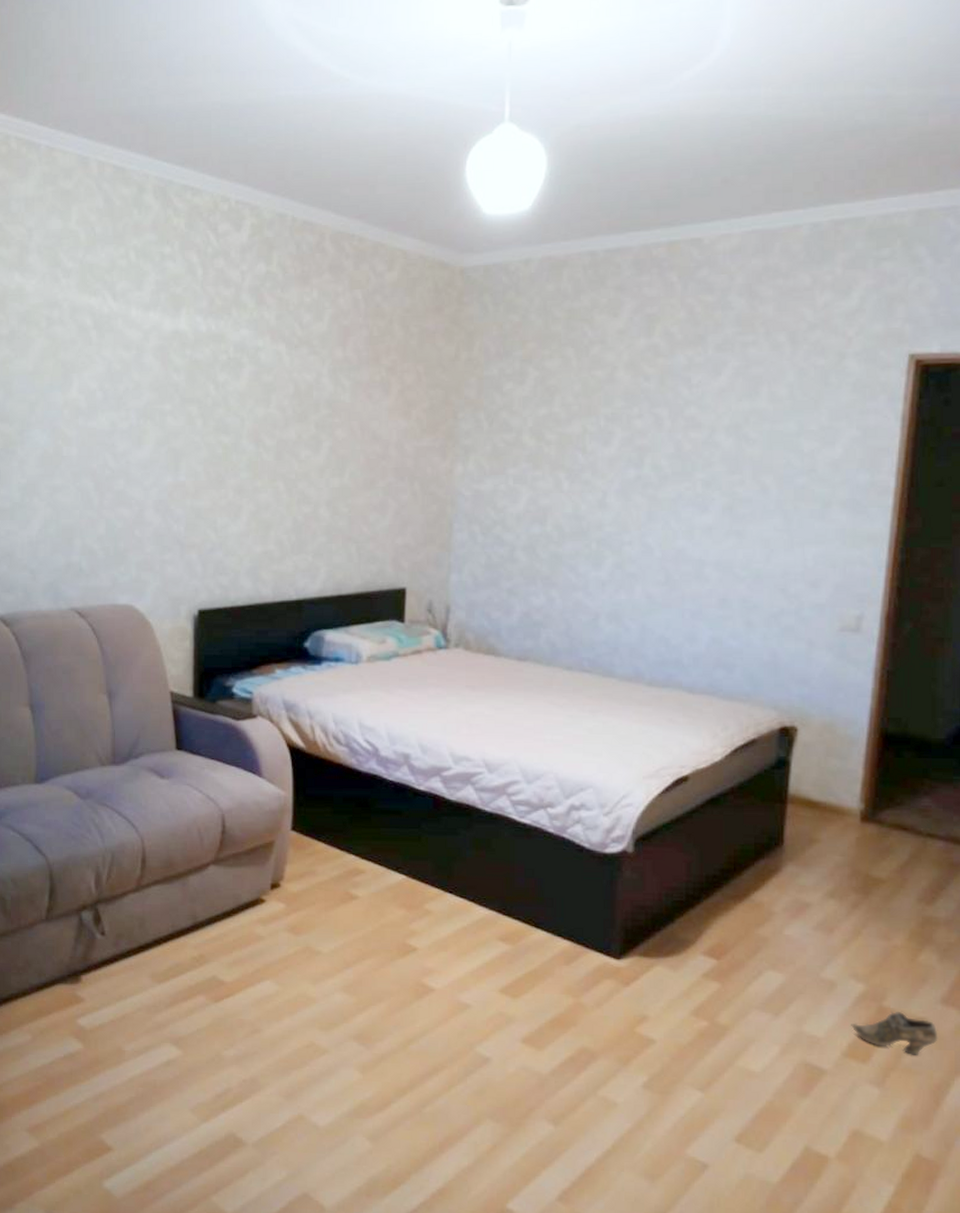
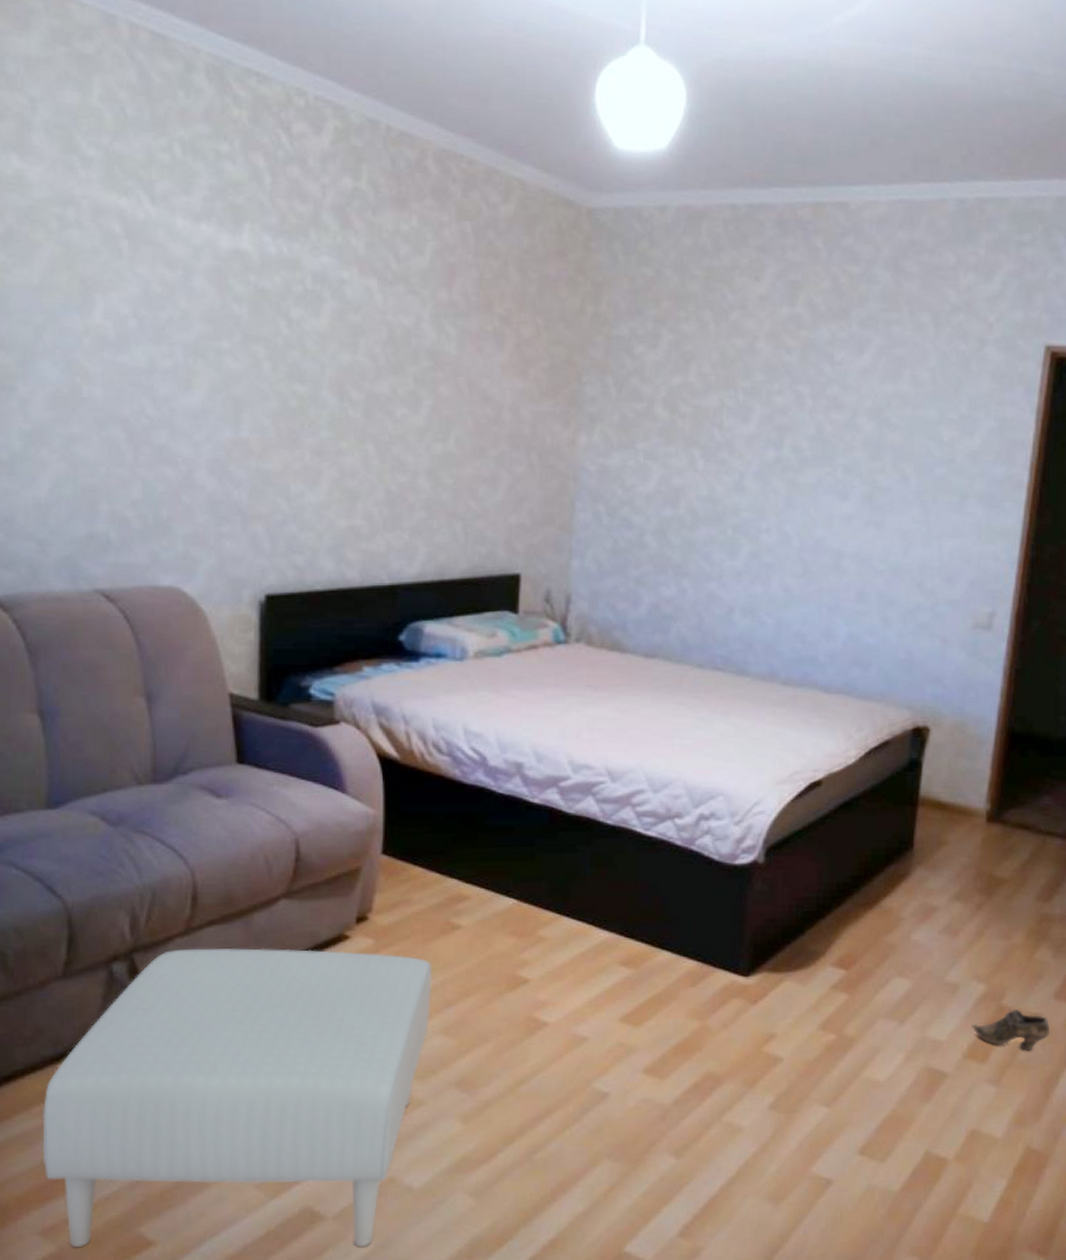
ottoman: none [30,903,334,1174] -> present [42,948,432,1248]

